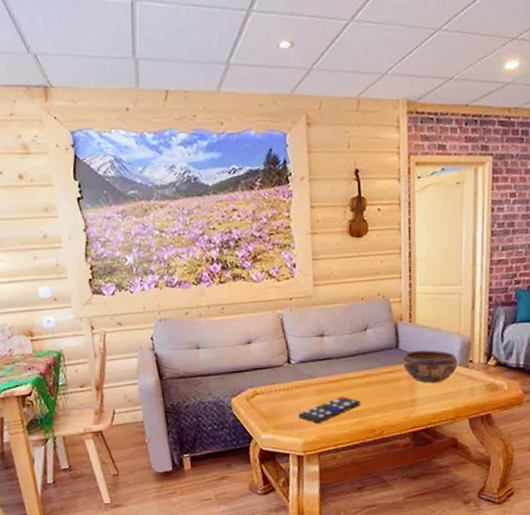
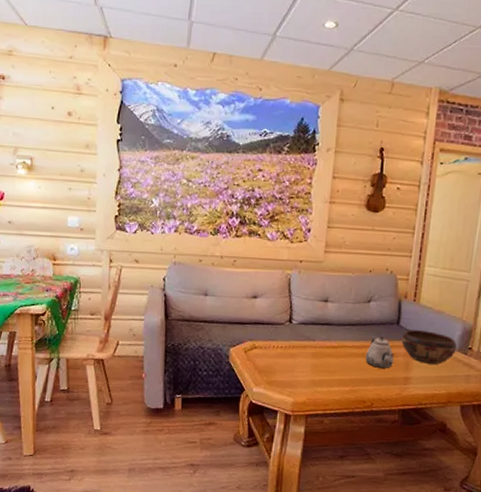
remote control: present [298,396,361,423] -> none [292,363,355,386]
teapot: none [369,363,398,395] -> present [365,337,395,368]

